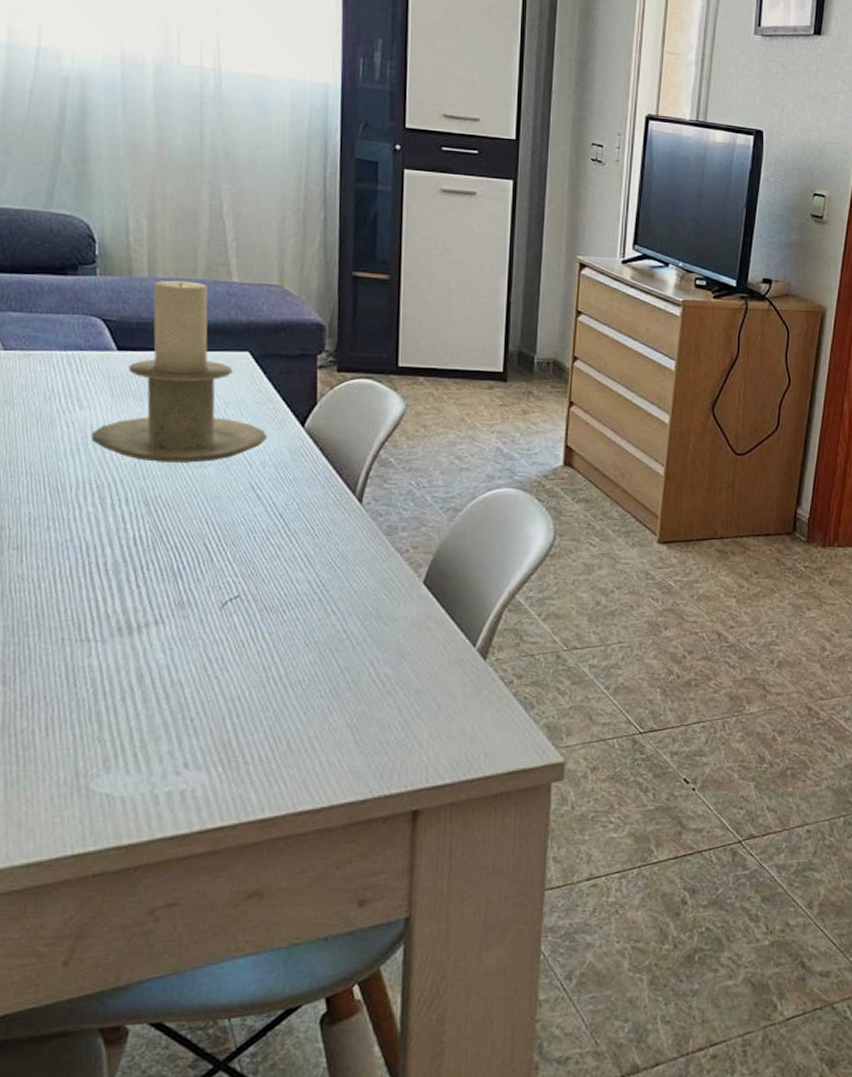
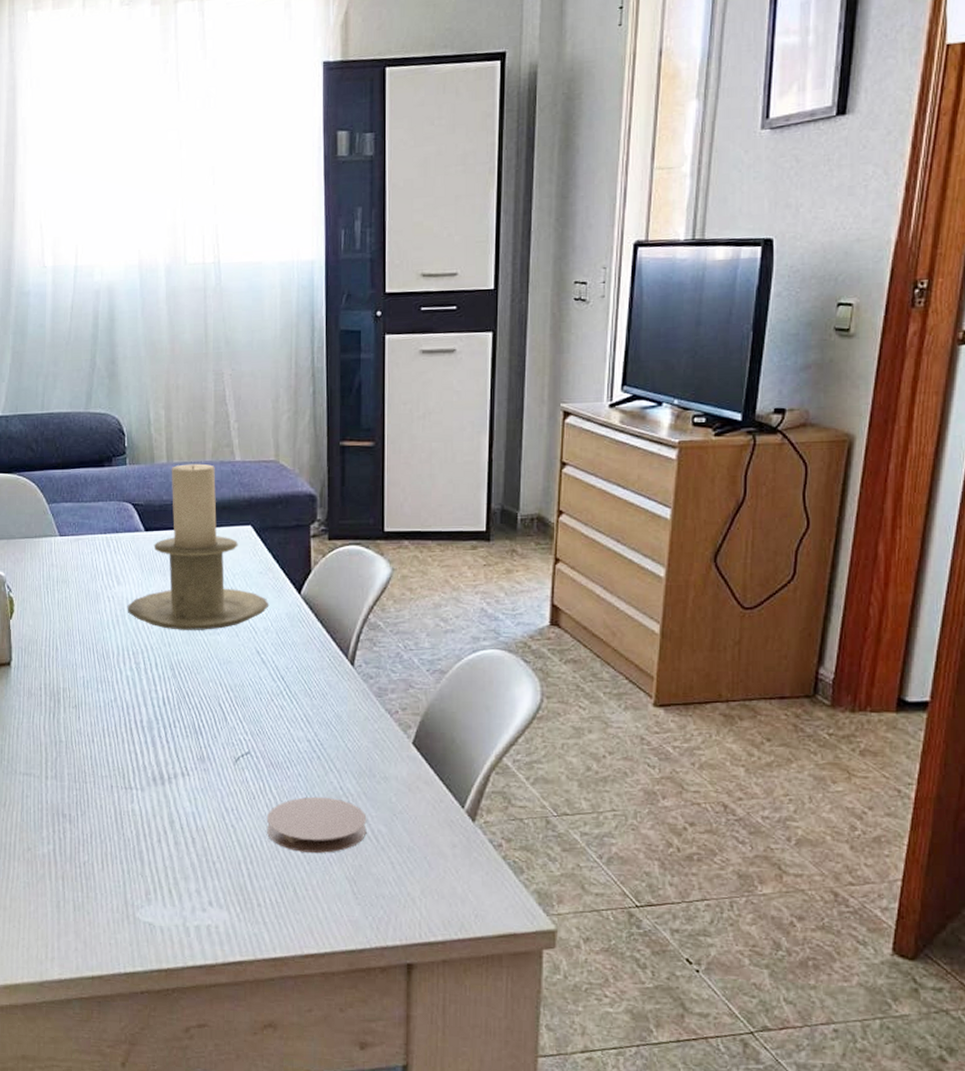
coaster: none [258,641,372,701] -> present [267,796,367,853]

